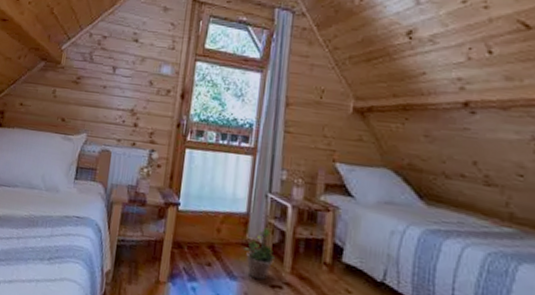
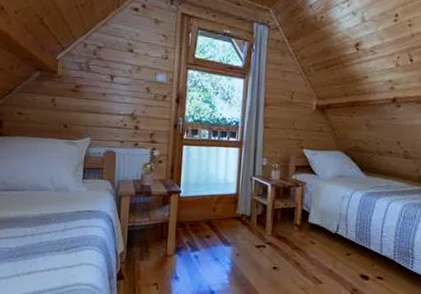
potted plant: present [244,227,276,281] -> none [235,203,260,243]

